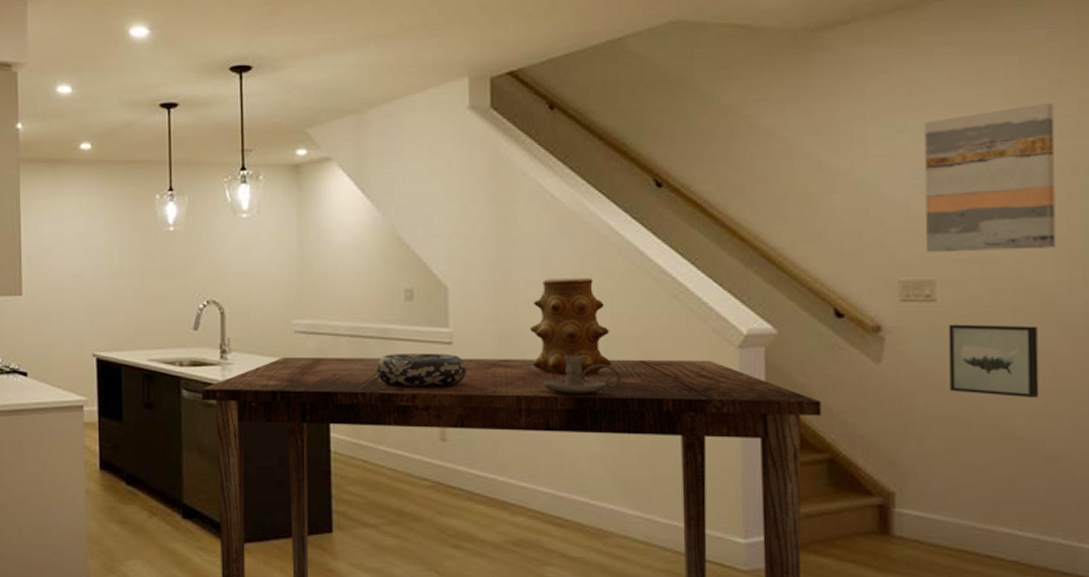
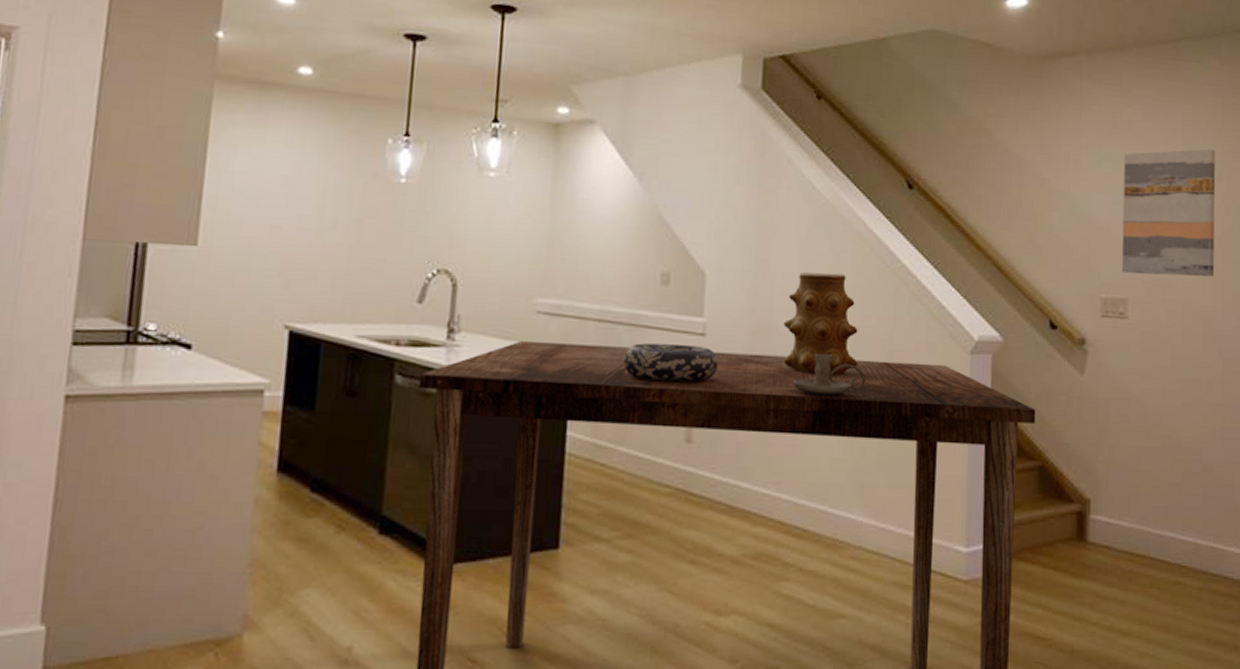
wall art: present [948,324,1040,399] -> none [1135,341,1200,412]

